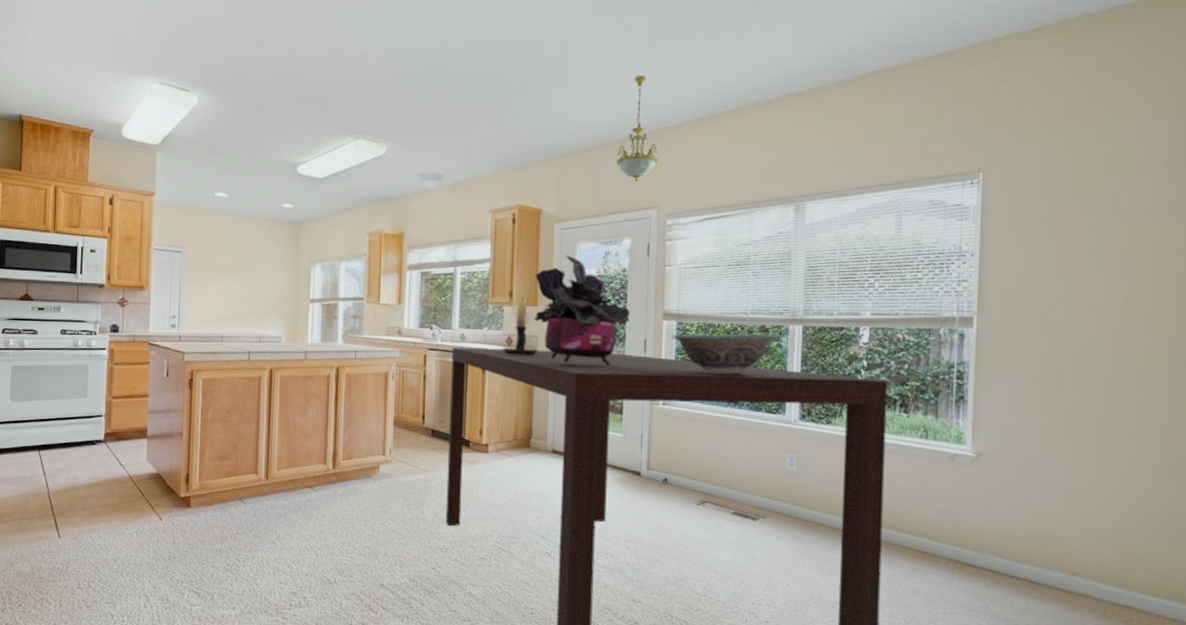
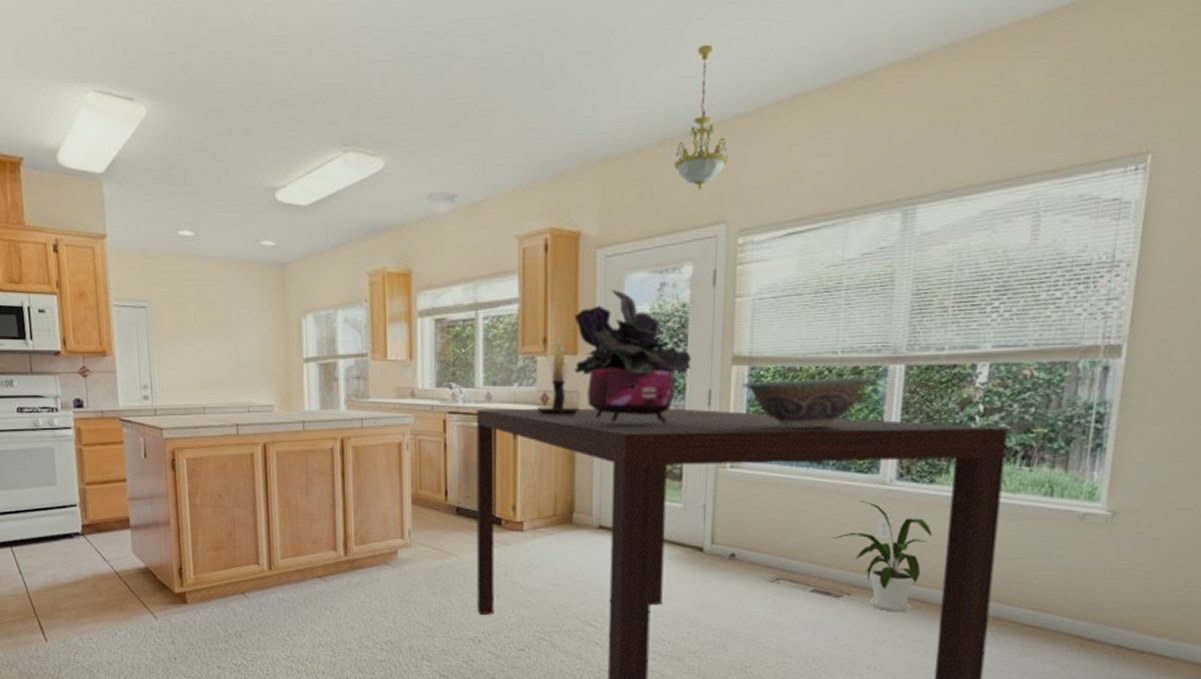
house plant: none [748,436,831,535] -> present [832,500,932,612]

